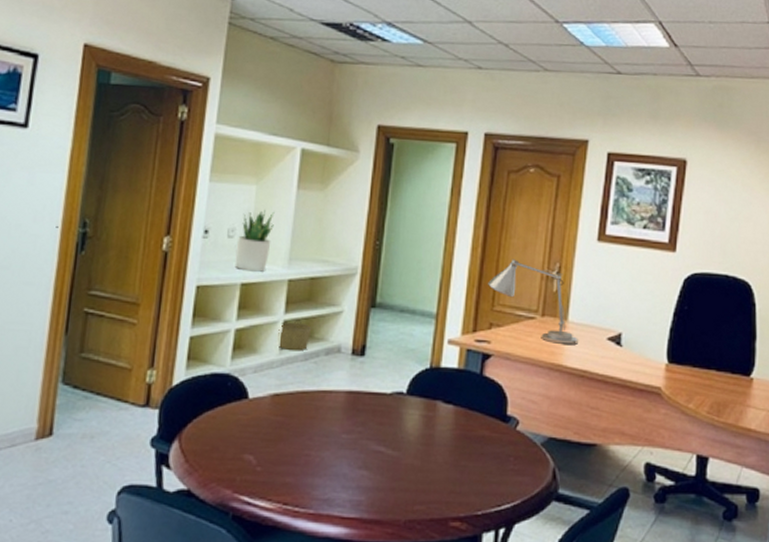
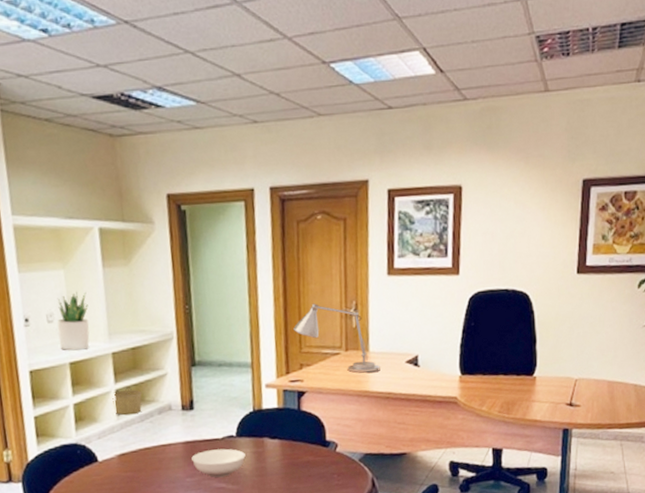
bowl: none [352,405,413,440] -> present [192,448,246,478]

